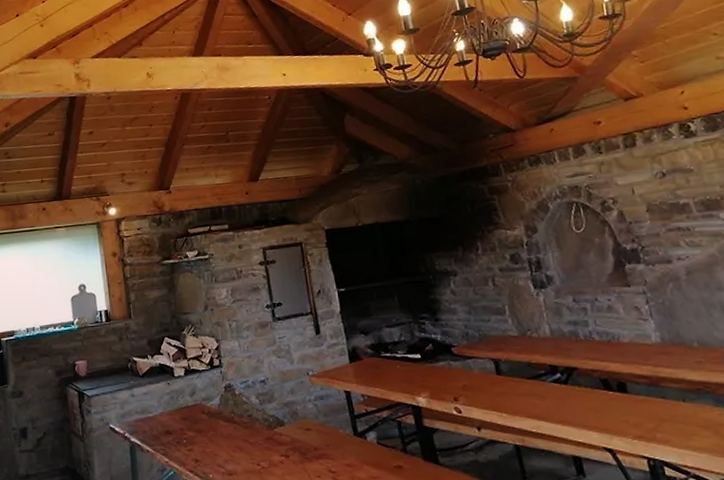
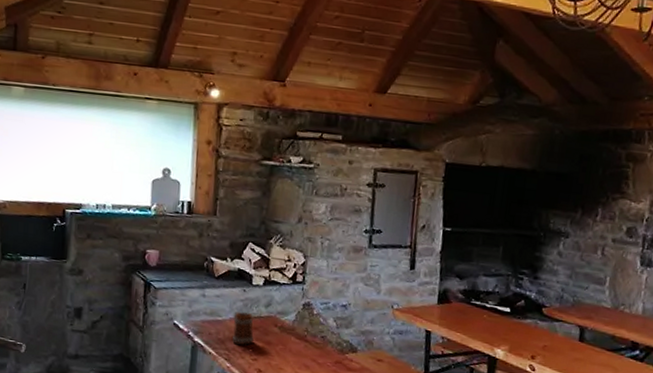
beer mug: none [163,404,186,438] -> present [232,311,254,346]

